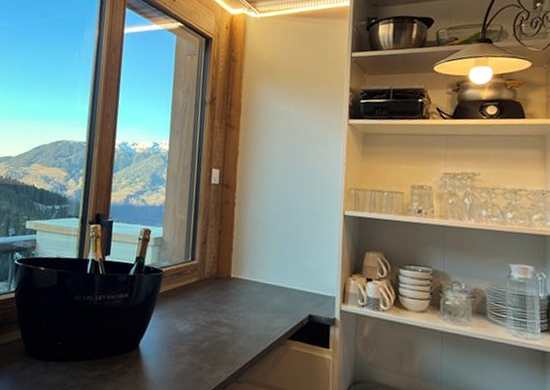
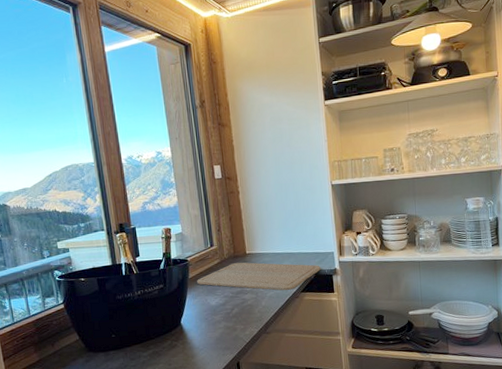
chopping board: none [167,285,316,334] -> present [197,262,320,291]

